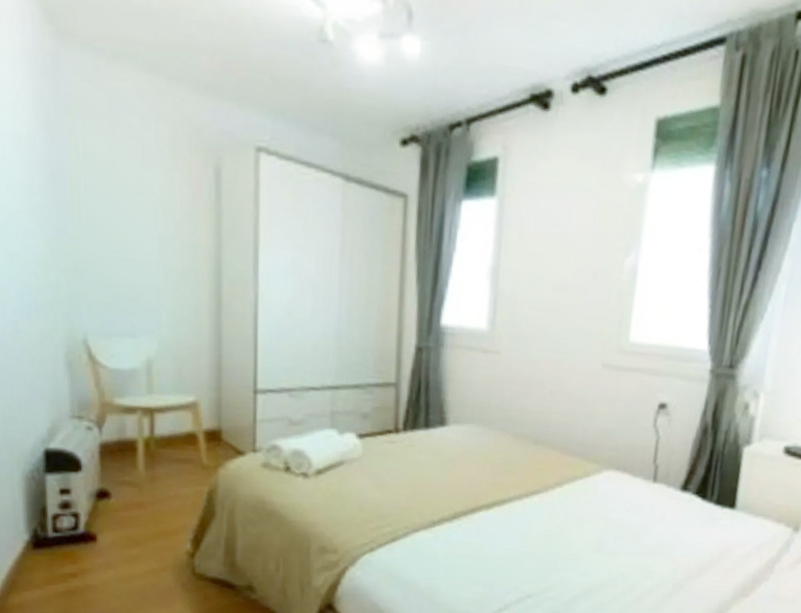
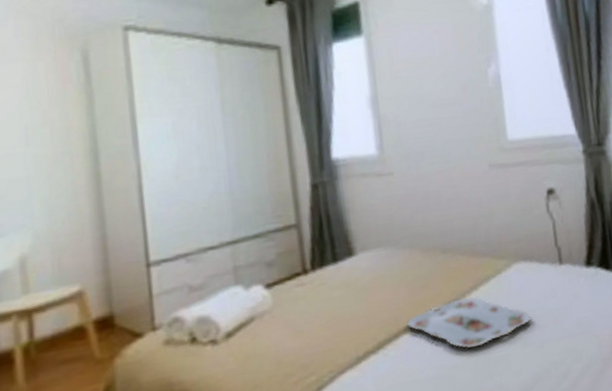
serving tray: none [485,491,610,541] -> present [407,297,531,348]

